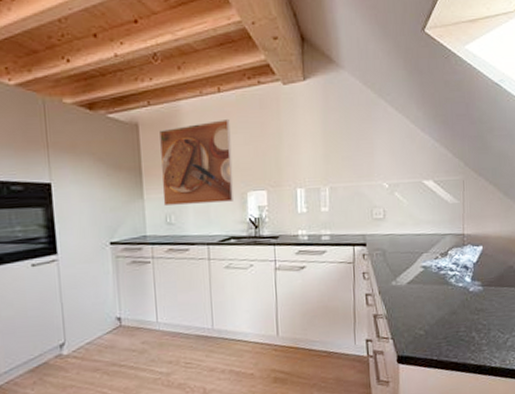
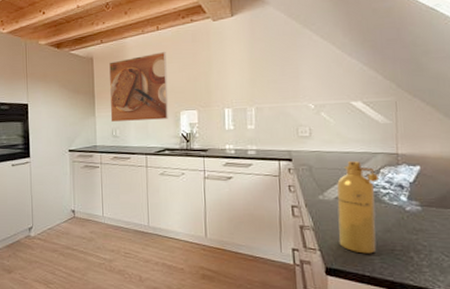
perfume bottle: none [408,242,448,338] -> present [337,160,380,254]

